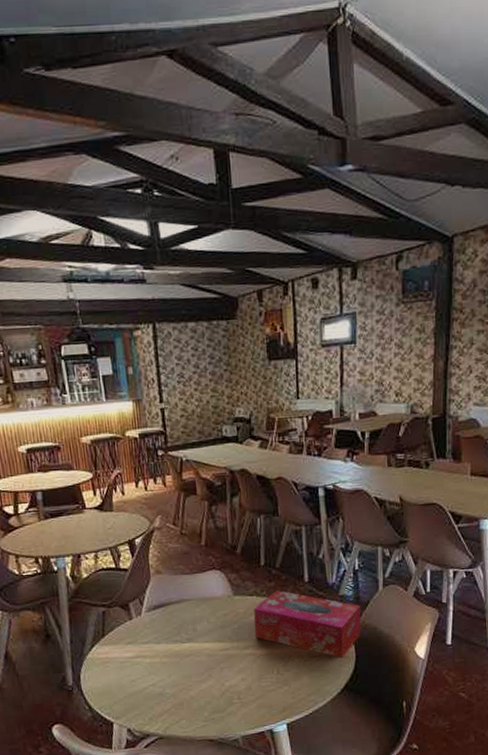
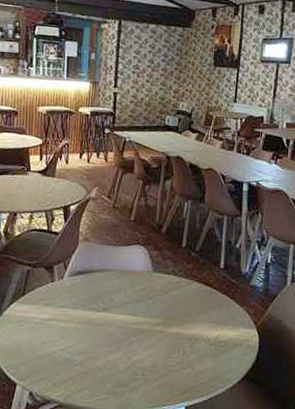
tissue box: present [254,590,361,659] -> none [167,273,269,347]

